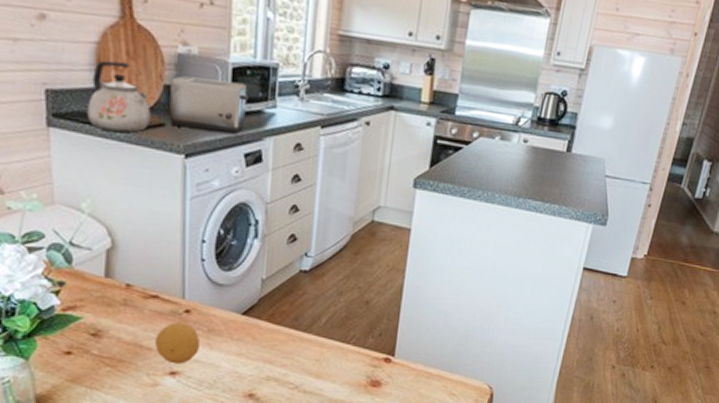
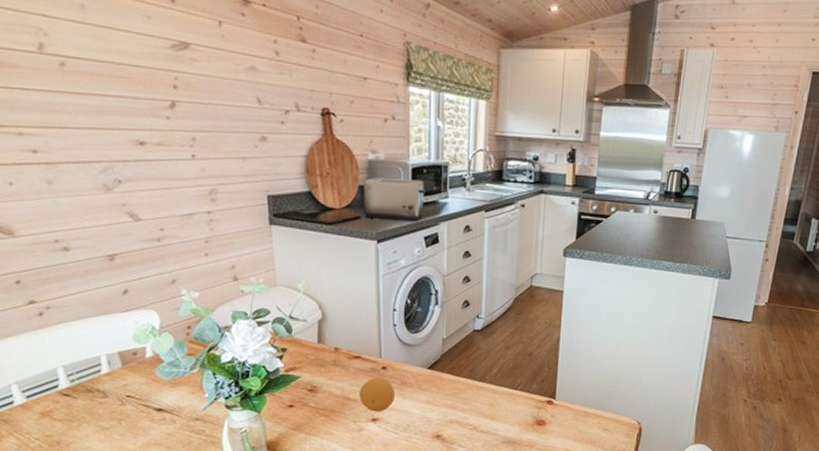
kettle: present [87,60,151,133] -> none [300,169,349,226]

